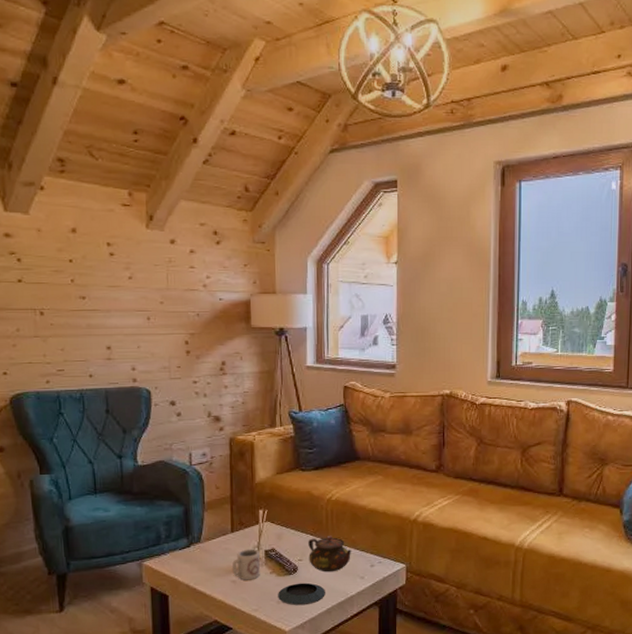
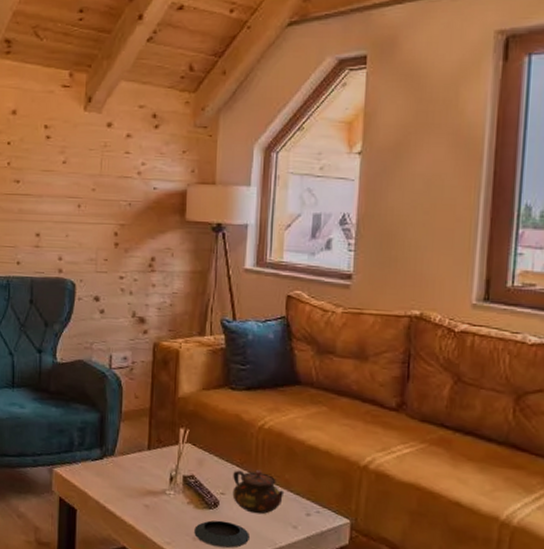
cup: present [232,549,260,581] -> none [146,471,177,508]

